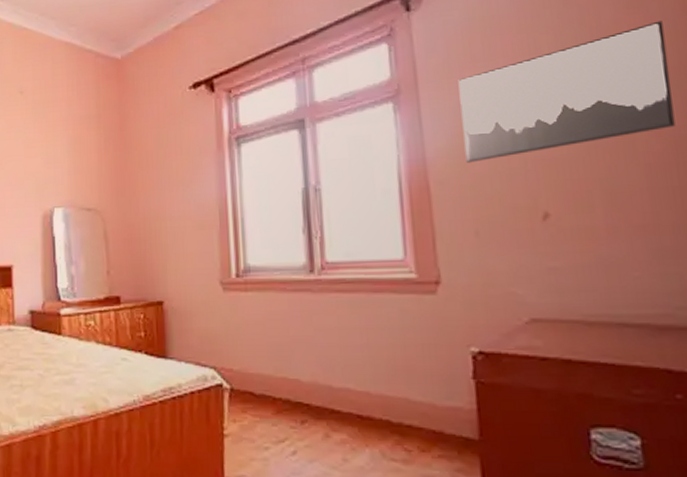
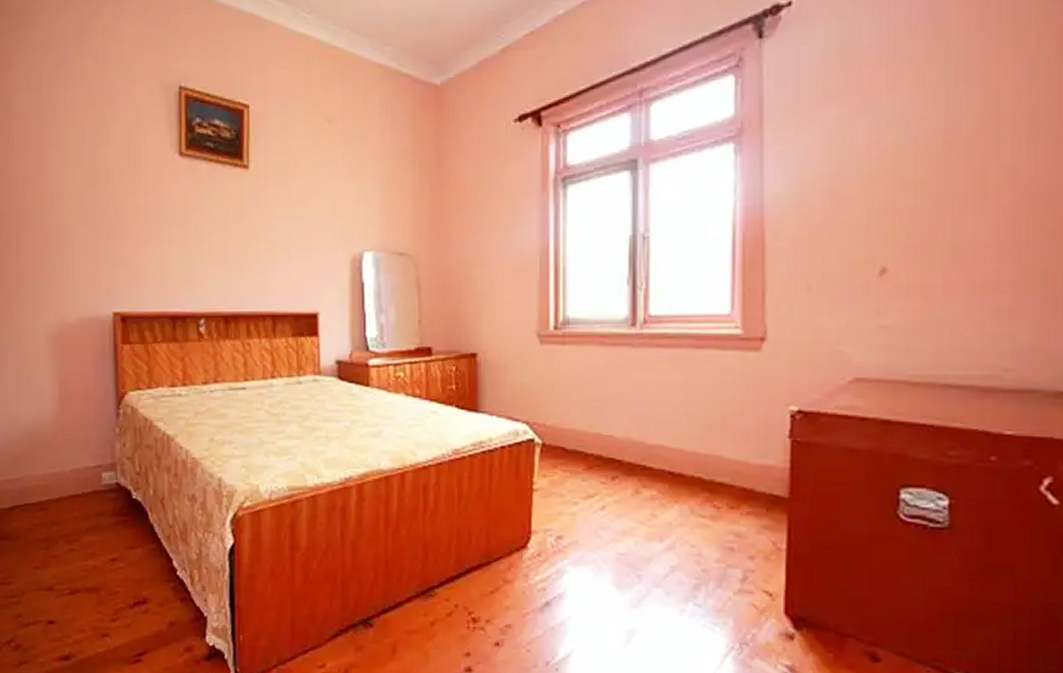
wall art: present [458,20,676,163] -> none [806,57,1035,212]

